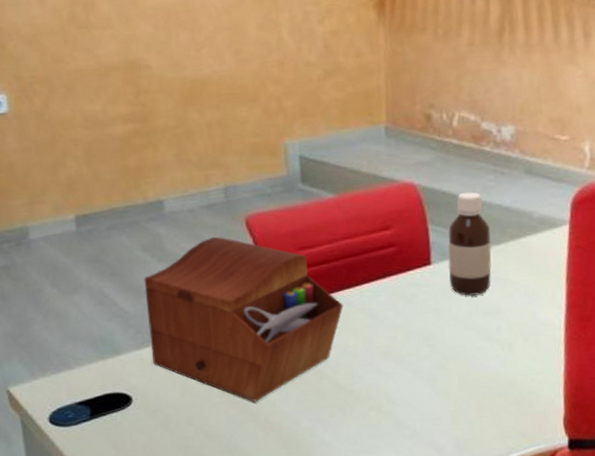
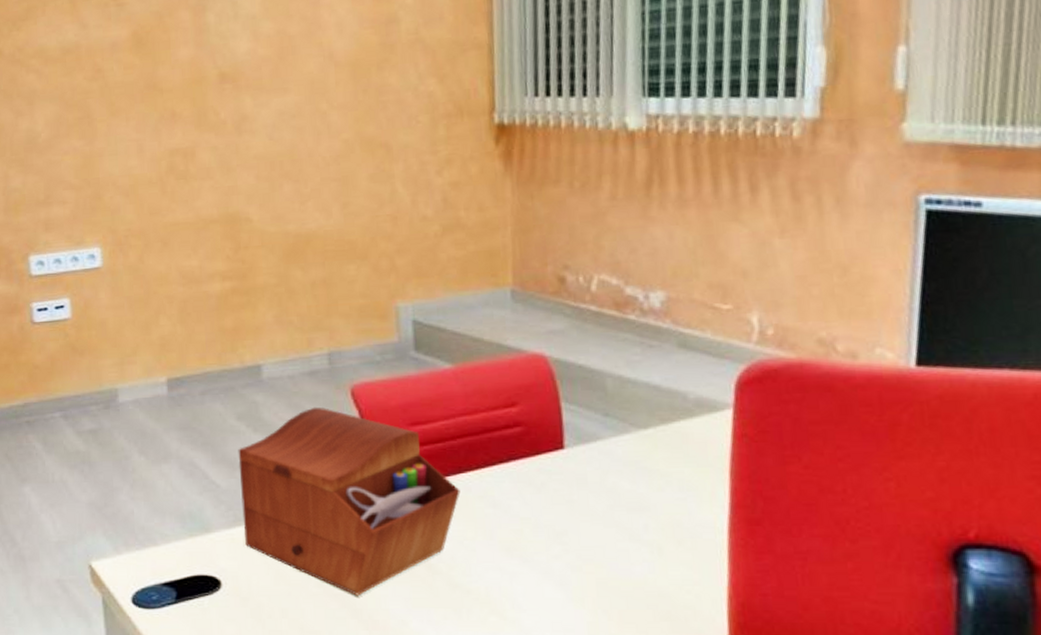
bottle: present [447,192,492,296] -> none [584,366,637,487]

